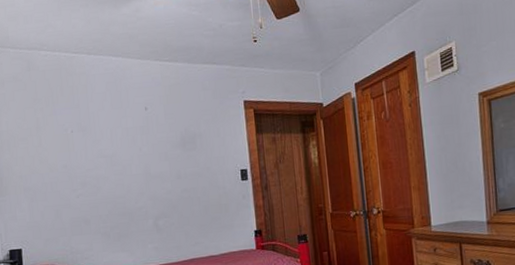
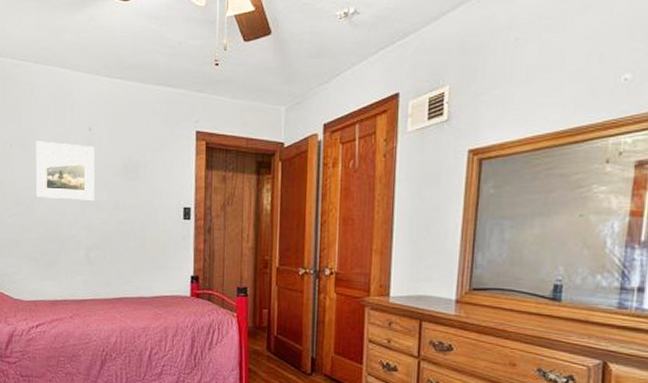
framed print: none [95,124,157,176] -> present [35,141,95,201]

